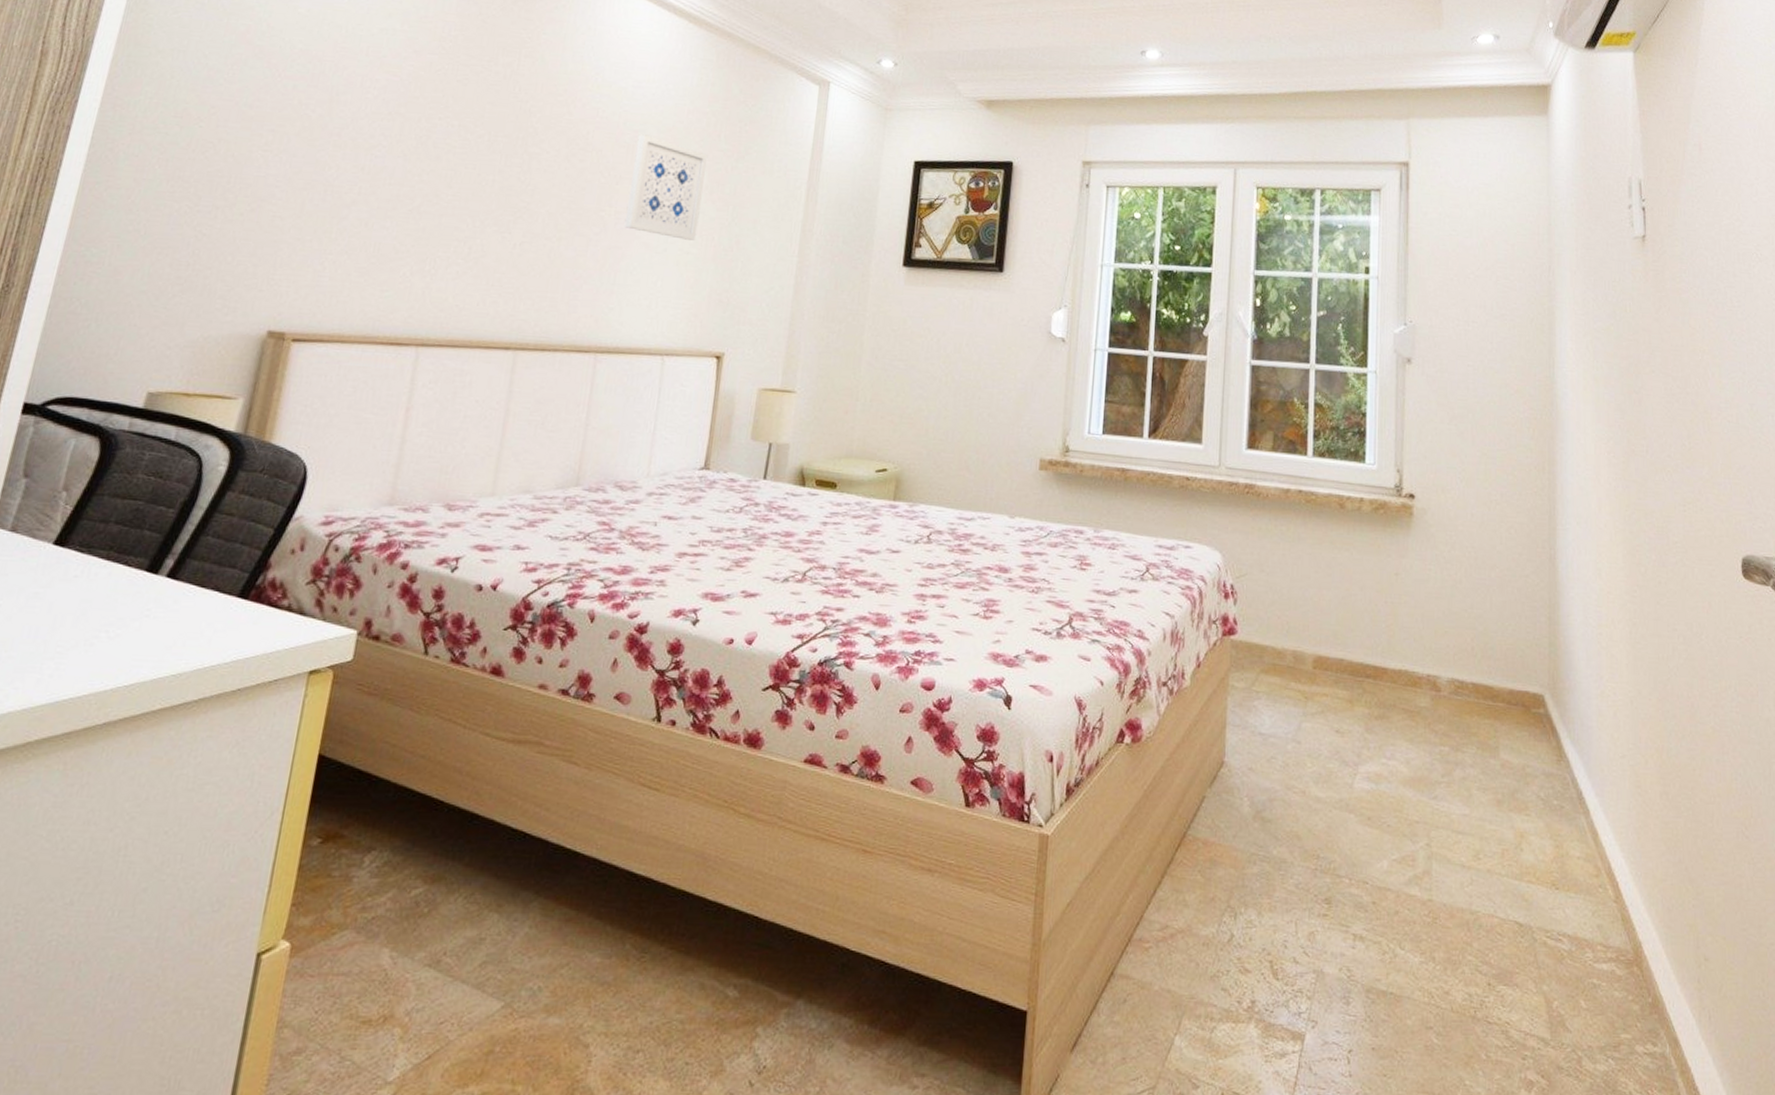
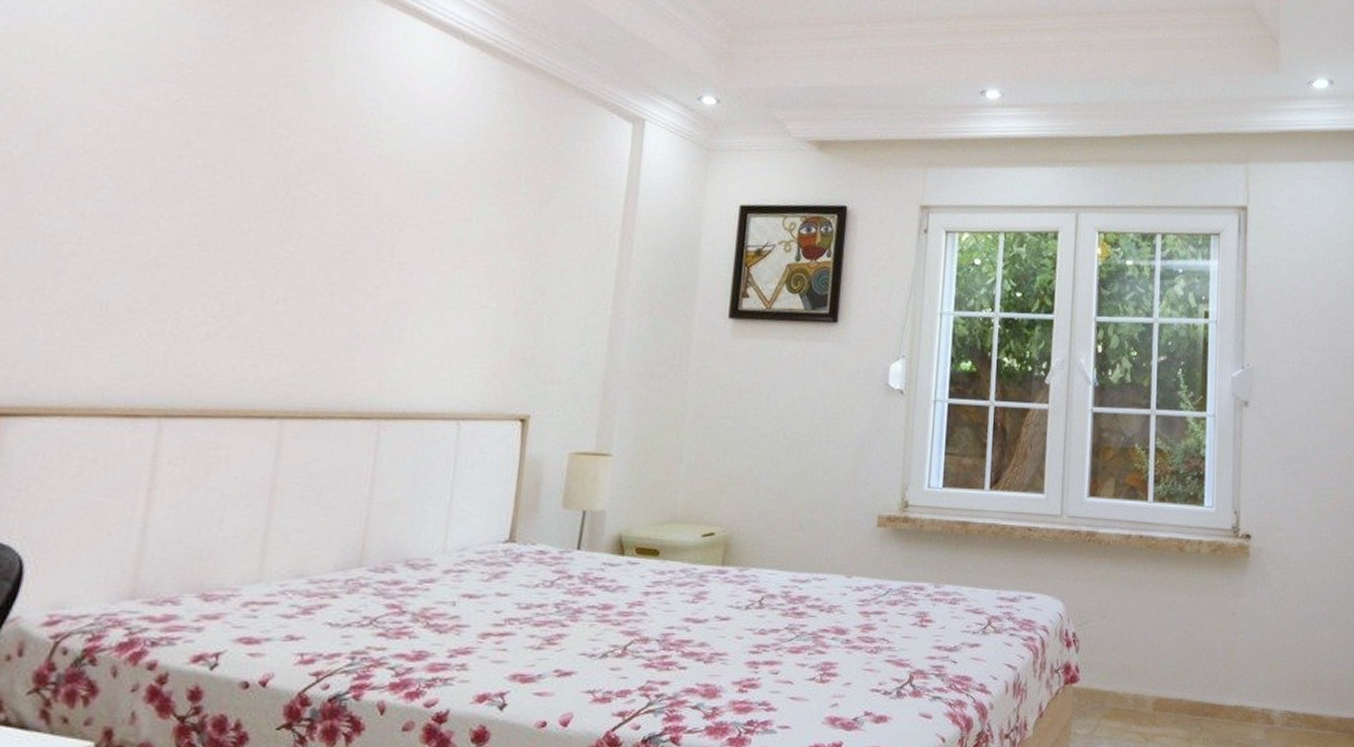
wall art: present [624,134,708,240] -> none [409,176,507,293]

